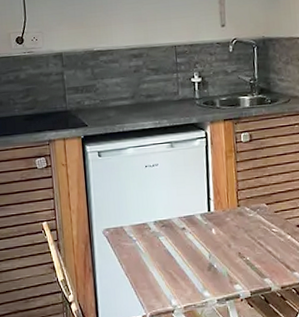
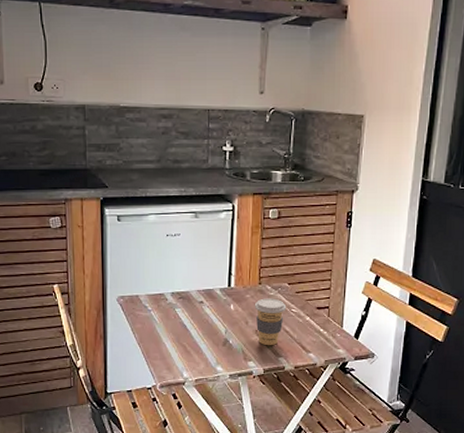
coffee cup: none [235,219,267,268] -> present [254,298,287,346]

